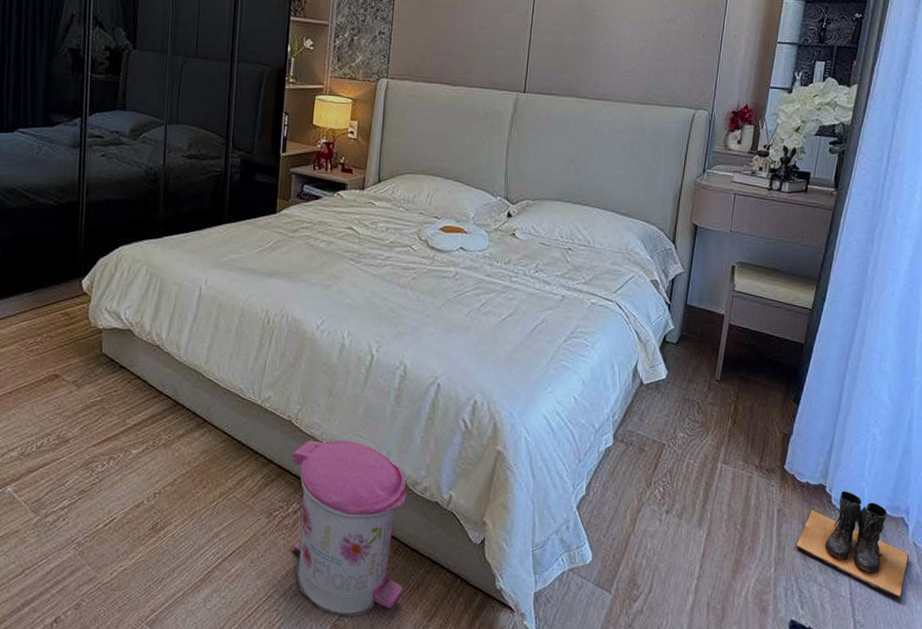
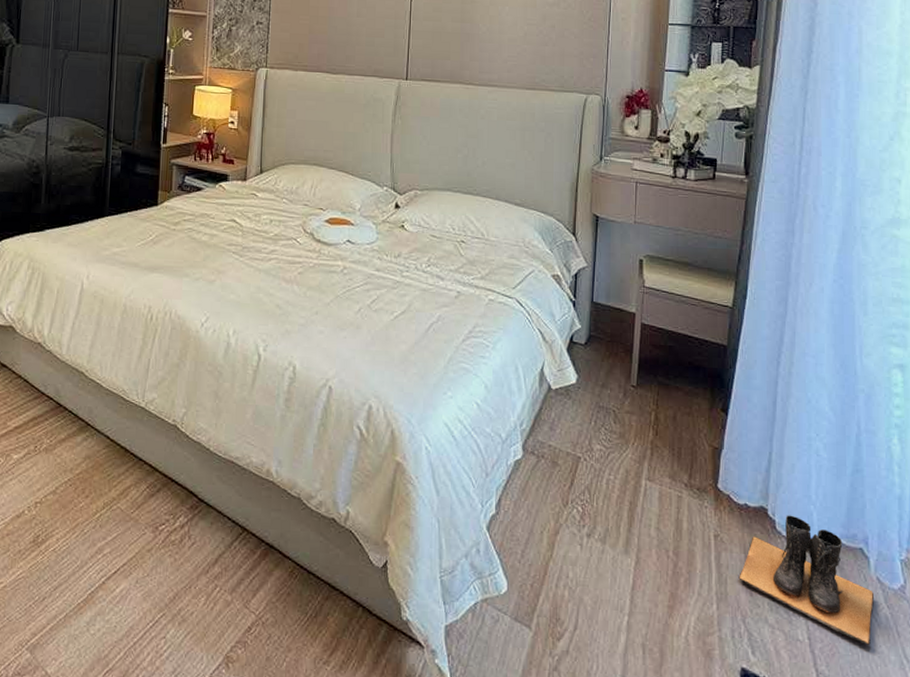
trash can: present [290,440,407,617] -> none [176,446,301,648]

